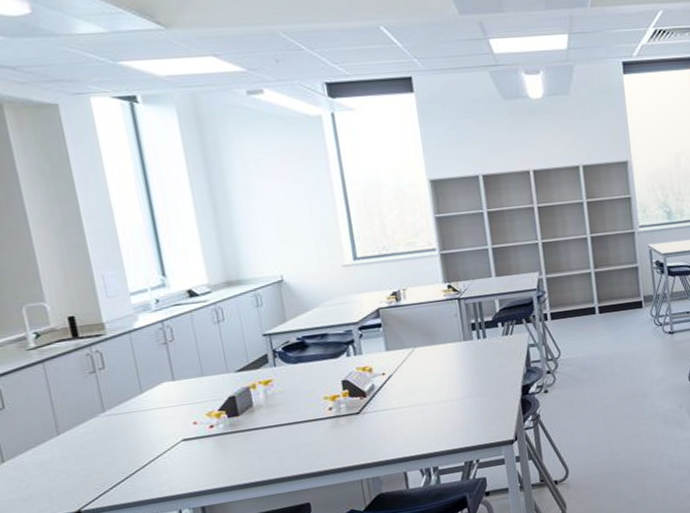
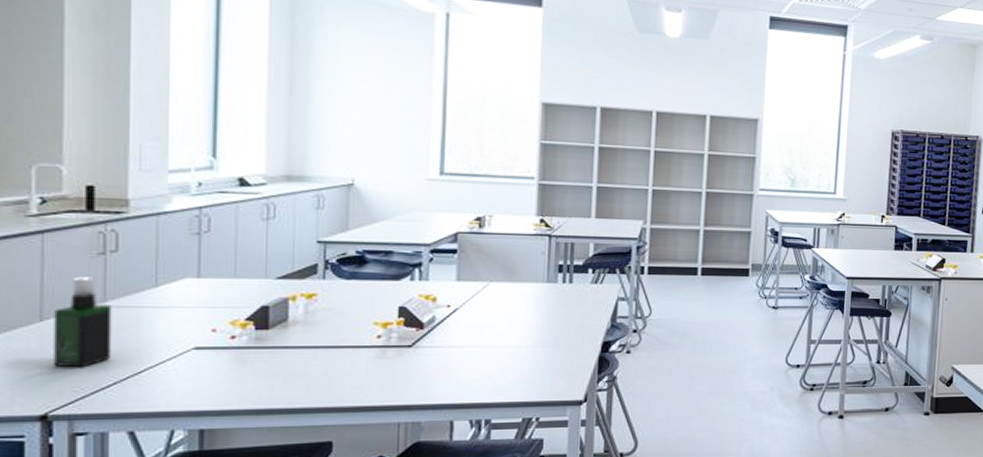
spray bottle: none [66,392,120,471] -> present [54,277,112,368]

